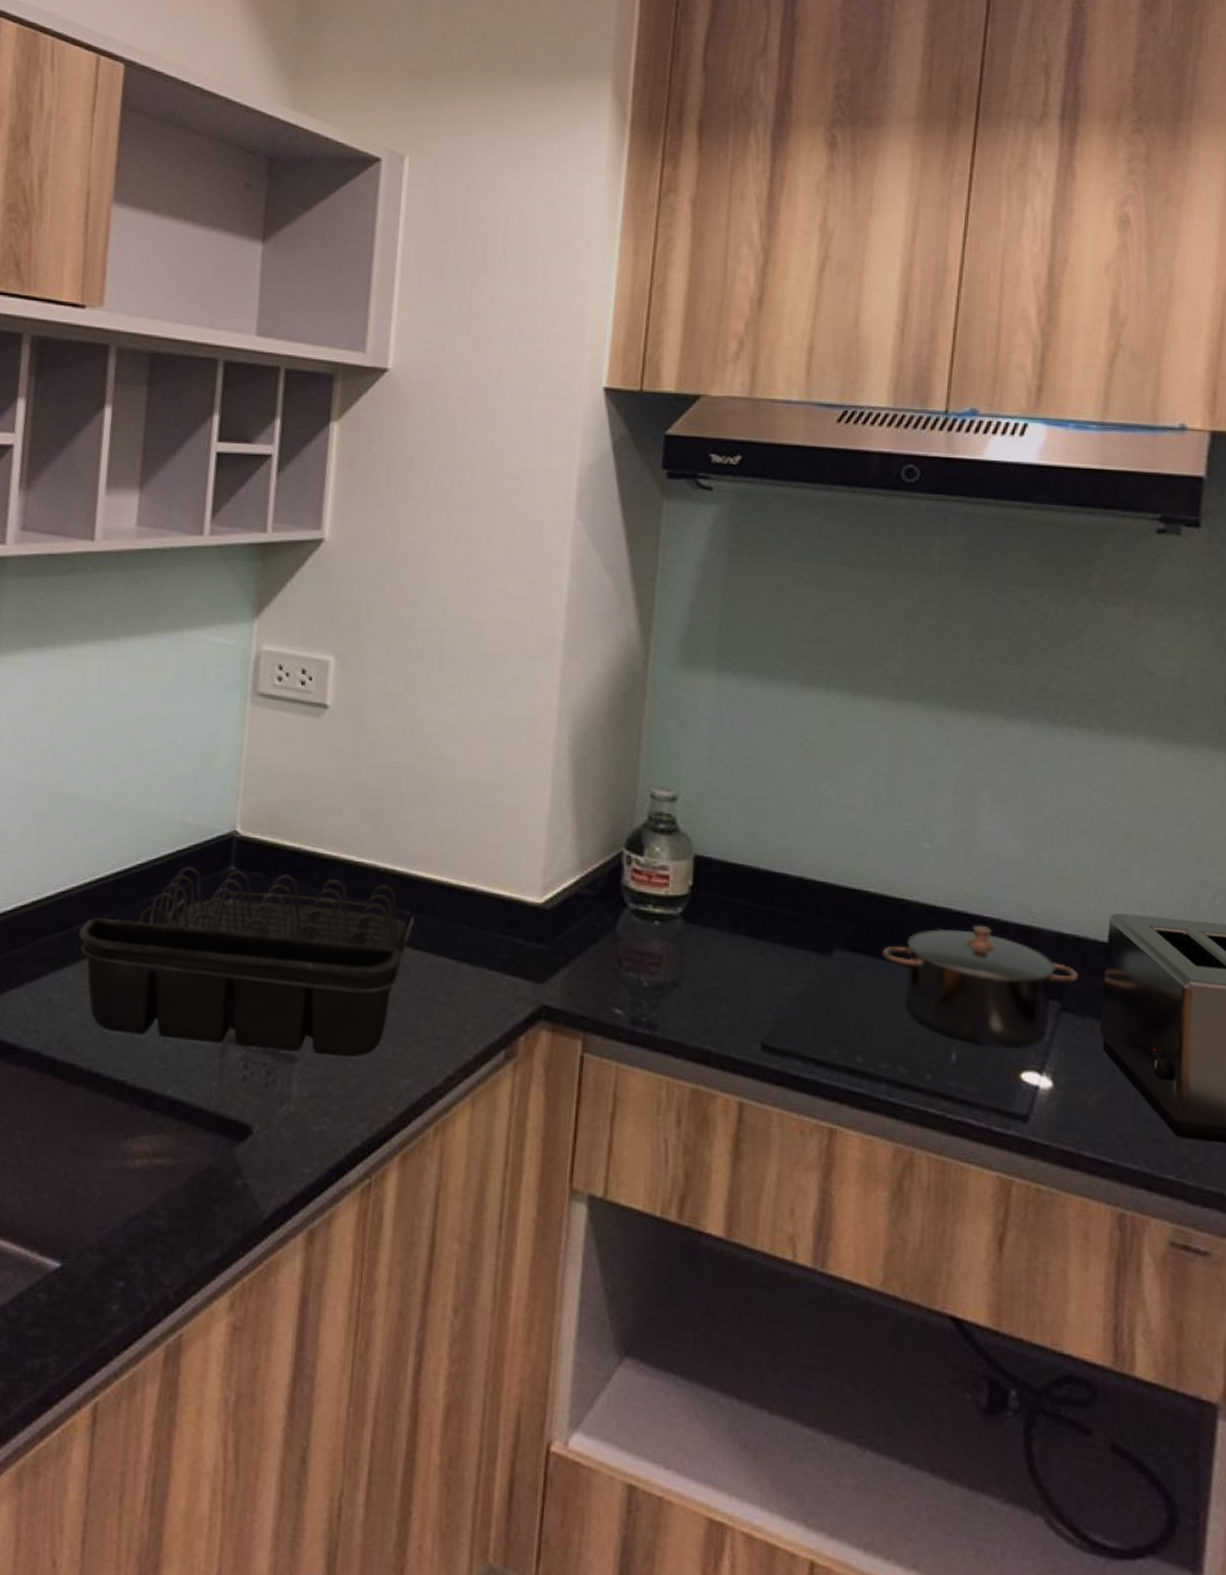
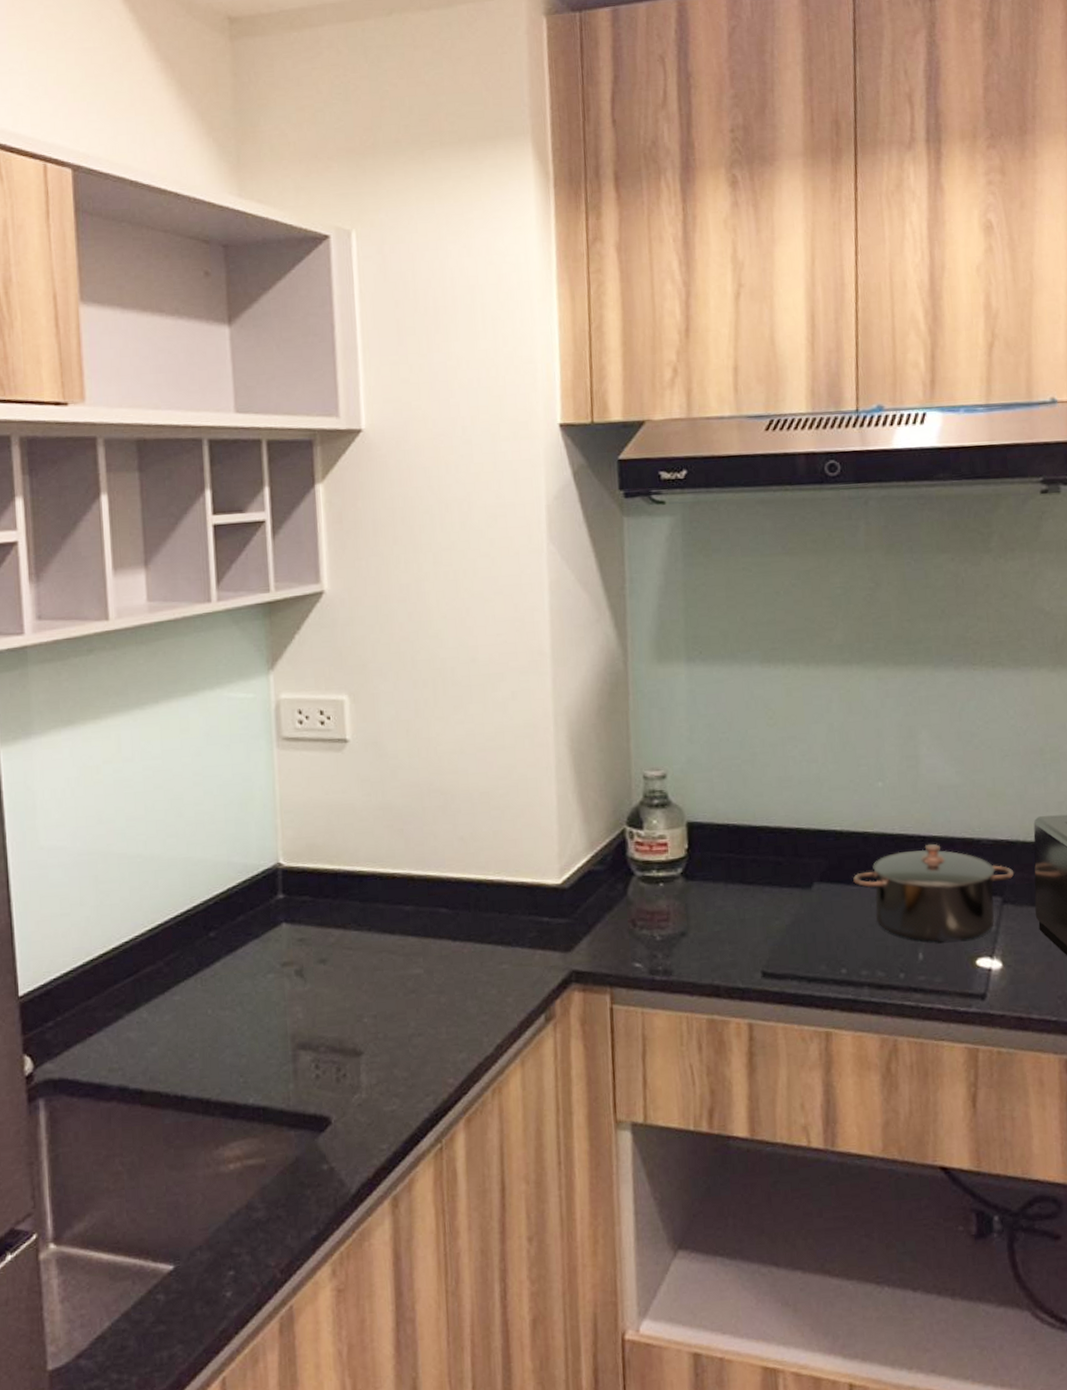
dish rack: present [79,865,416,1058] -> none [147,889,452,1057]

